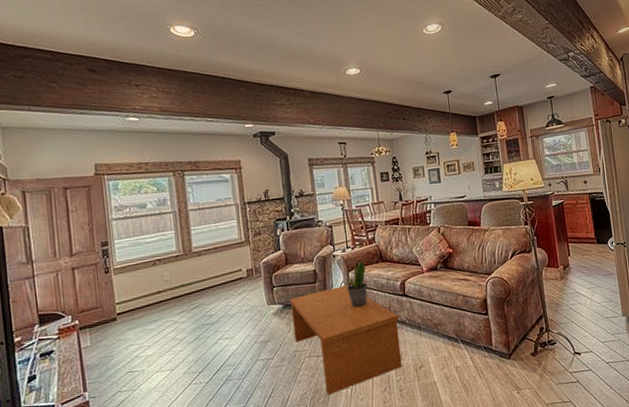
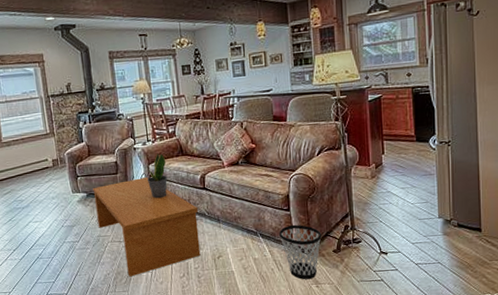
wastebasket: none [479,328,520,386] -> present [279,224,322,280]

